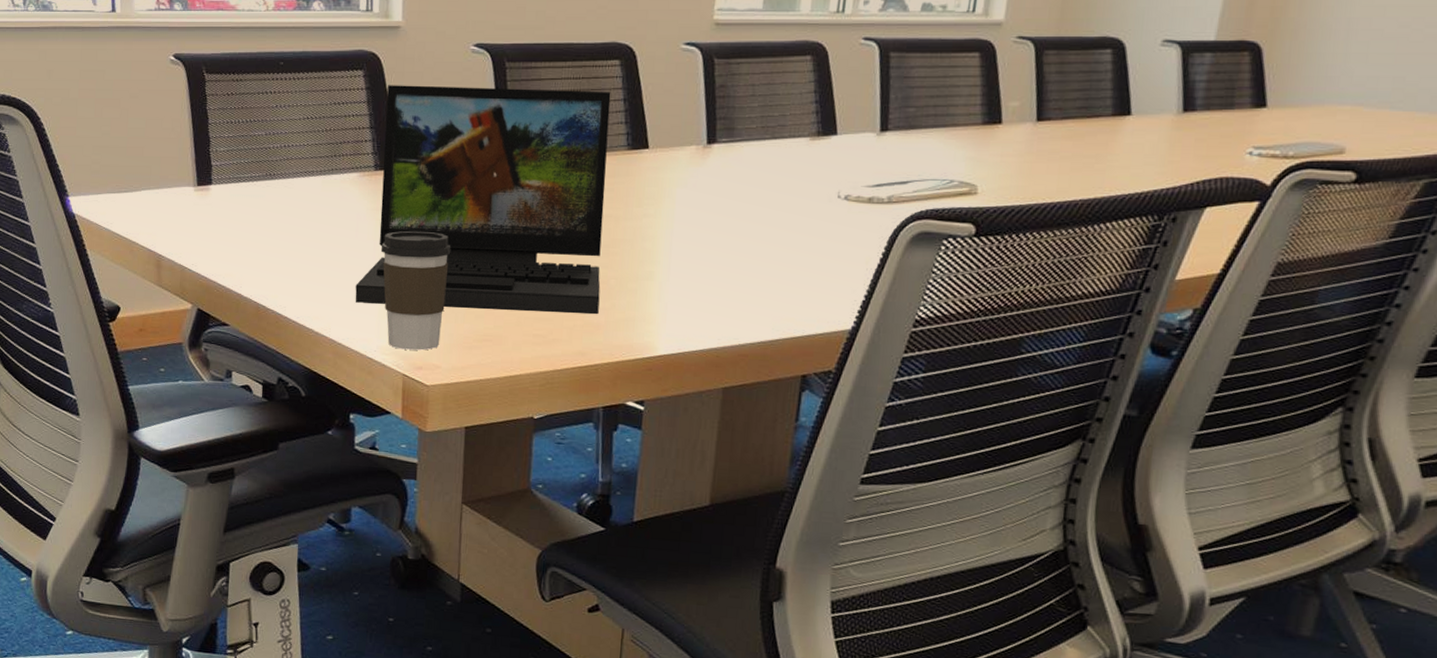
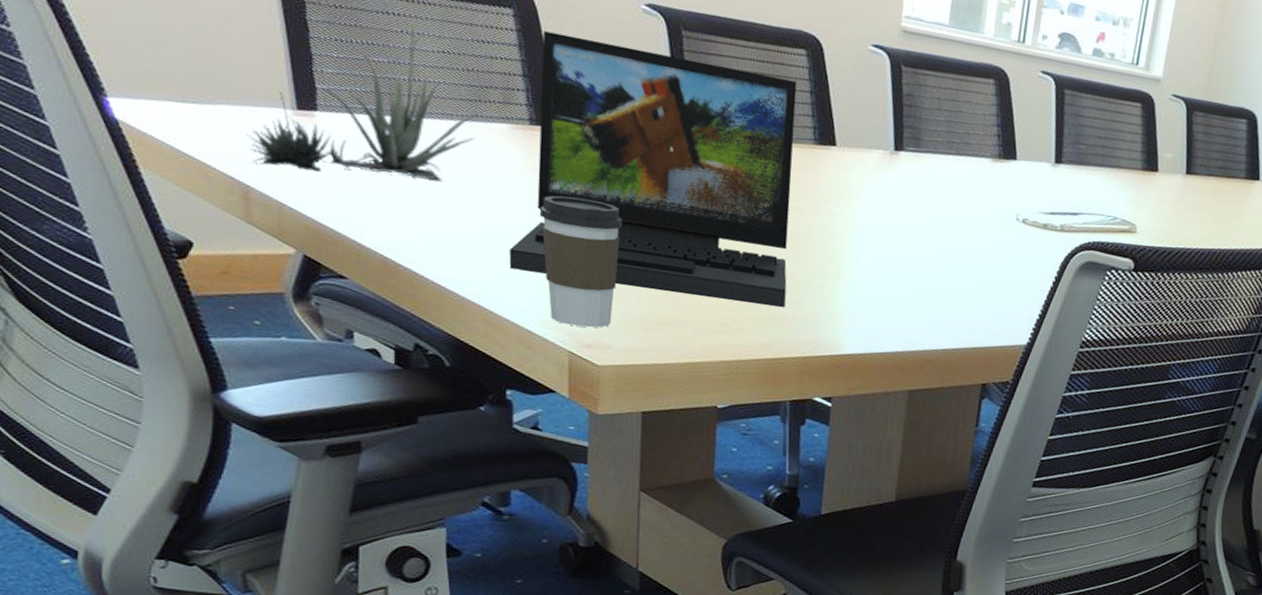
succulent plant: none [161,99,334,237] -> present [247,25,479,180]

